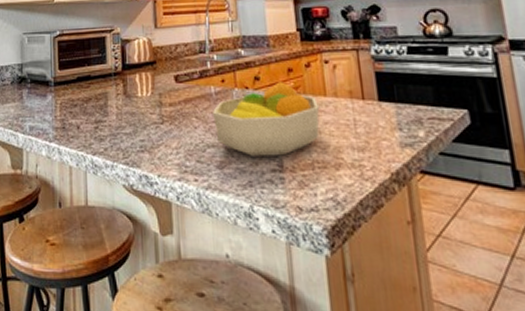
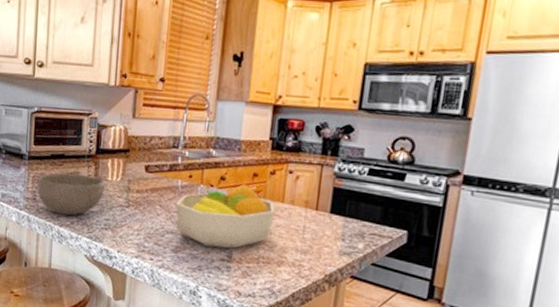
bowl: none [66,94,136,141] -> present [37,173,105,216]

